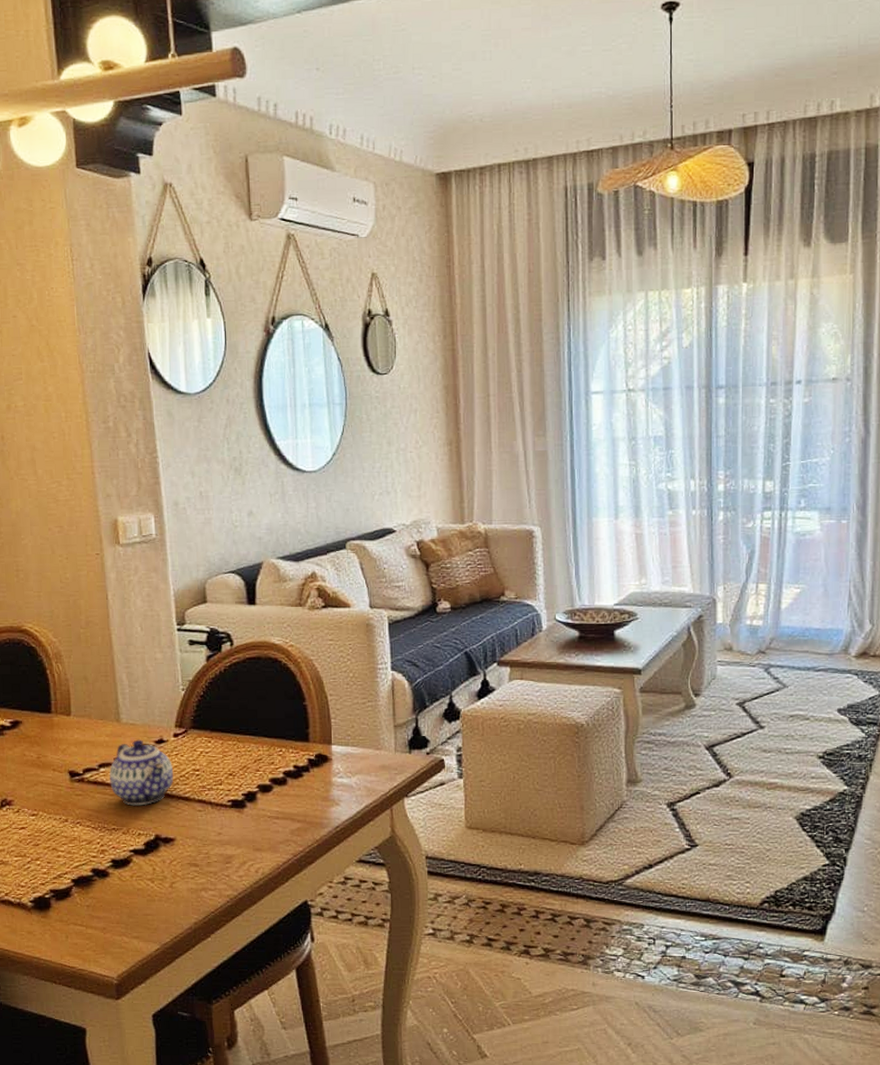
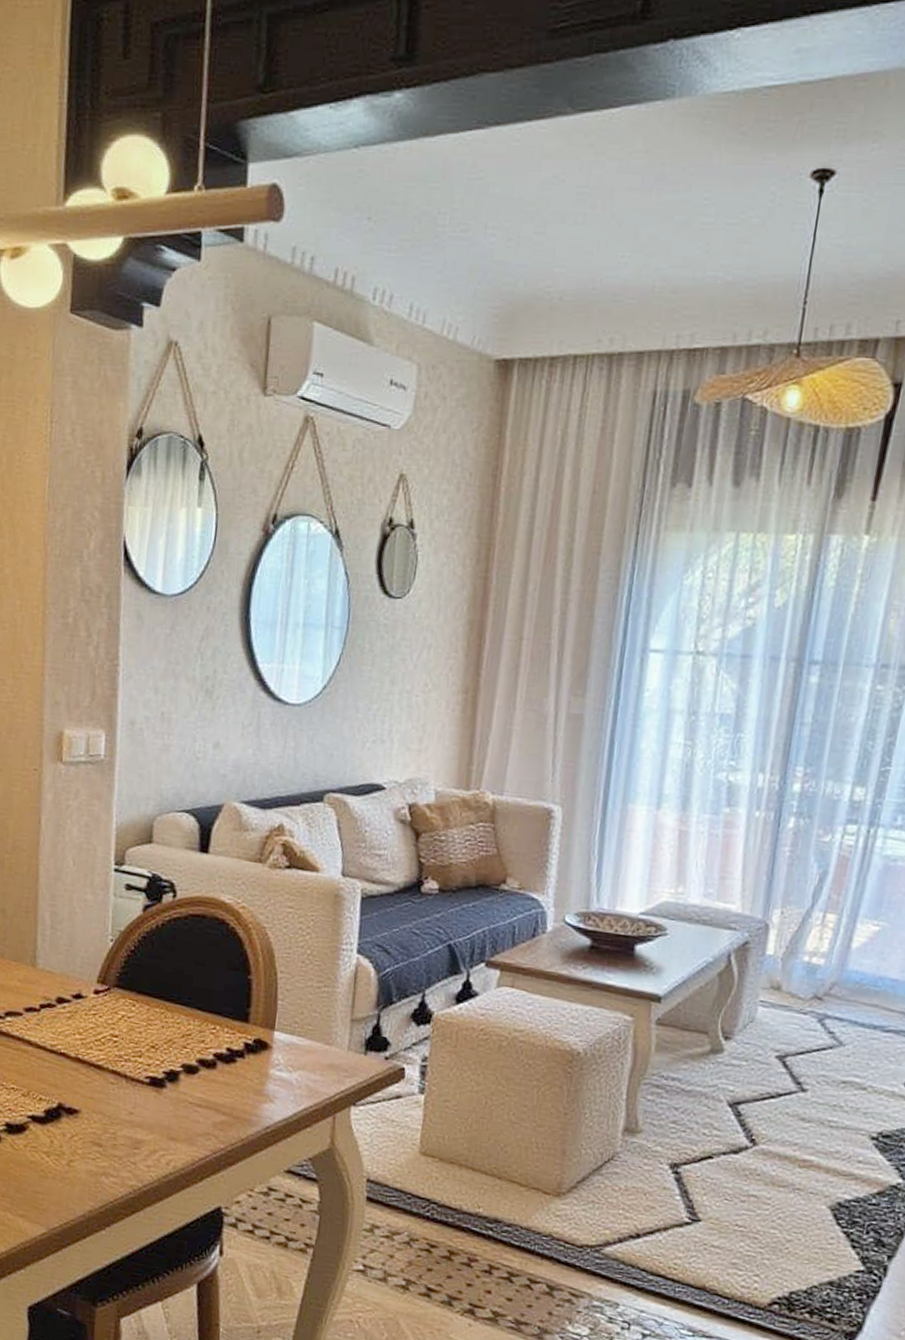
teapot: present [109,739,174,806] -> none [15,990,89,1067]

